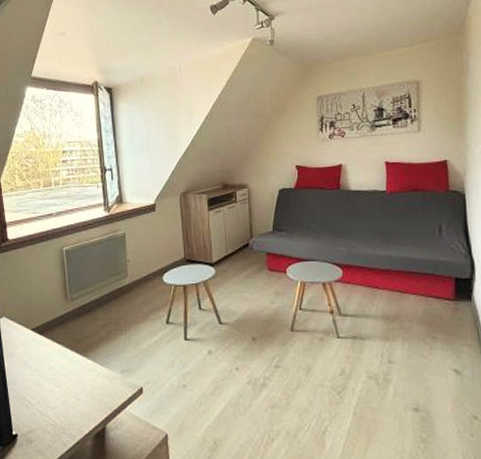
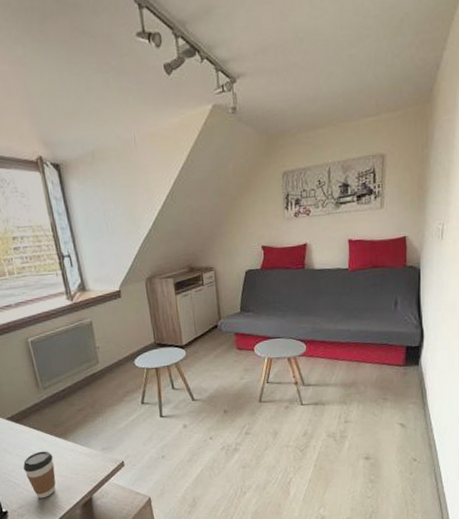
coffee cup: none [40,368,71,423] -> present [23,451,56,499]

